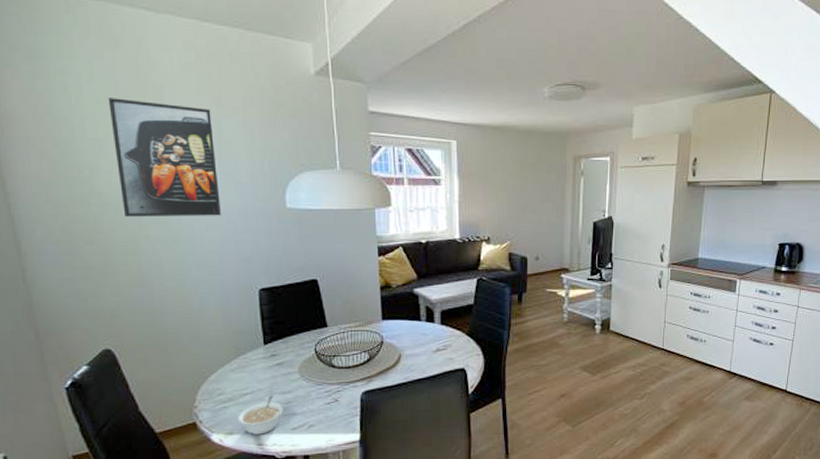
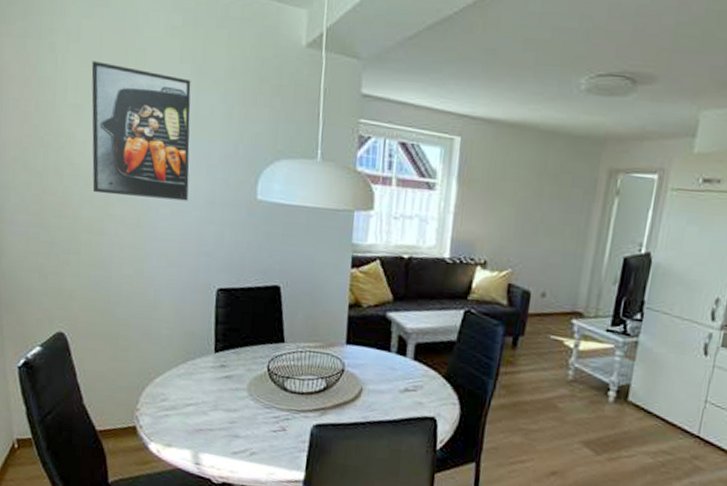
legume: present [237,395,284,435] -> none [177,410,227,453]

